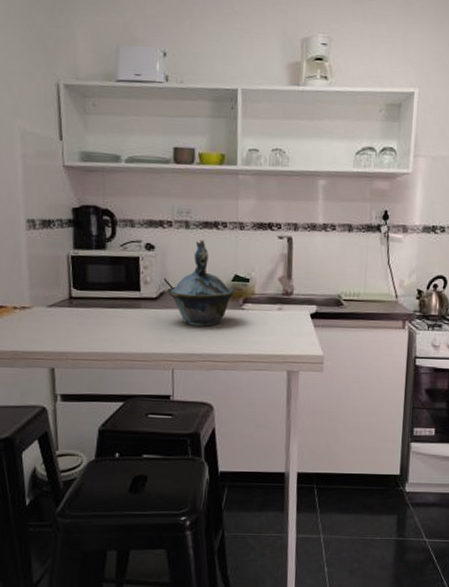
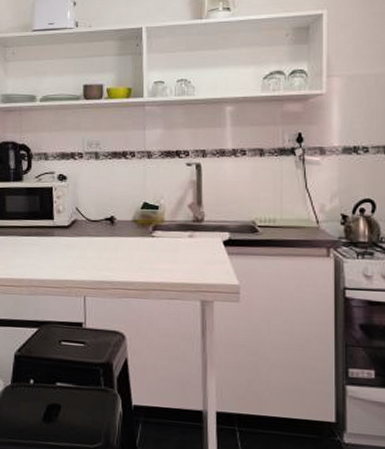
ceramic bowl: present [166,240,236,326] -> none [78,169,145,254]

